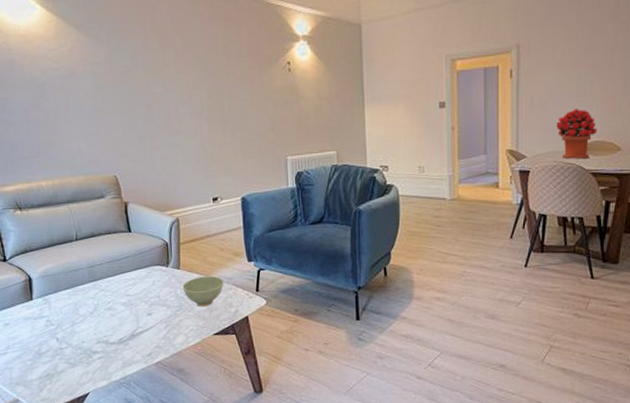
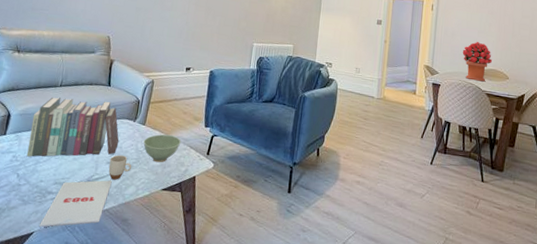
books: none [55,249,156,319] -> present [26,97,119,157]
magazine: none [93,332,158,388] -> present [39,180,112,228]
mug: none [150,304,176,331] -> present [108,155,132,180]

